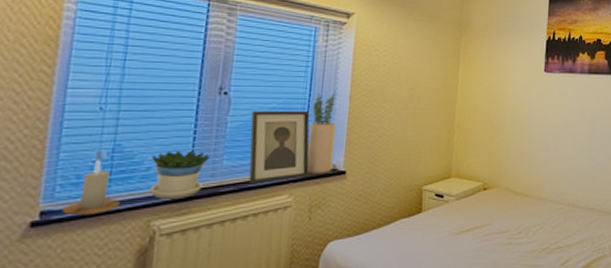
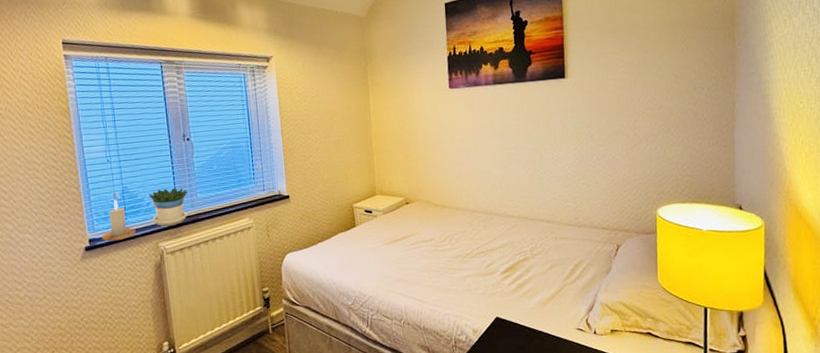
picture frame: present [248,110,310,183] -> none [209,147,261,211]
vase: present [307,90,337,175] -> none [254,127,278,200]

